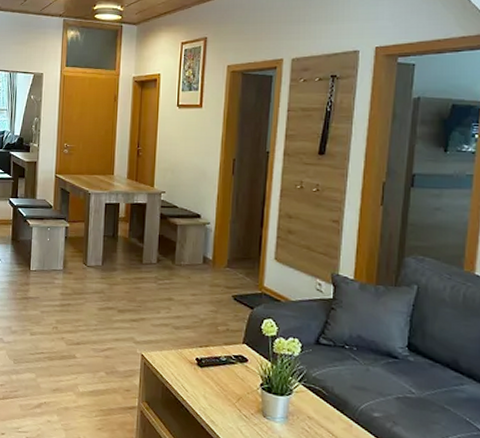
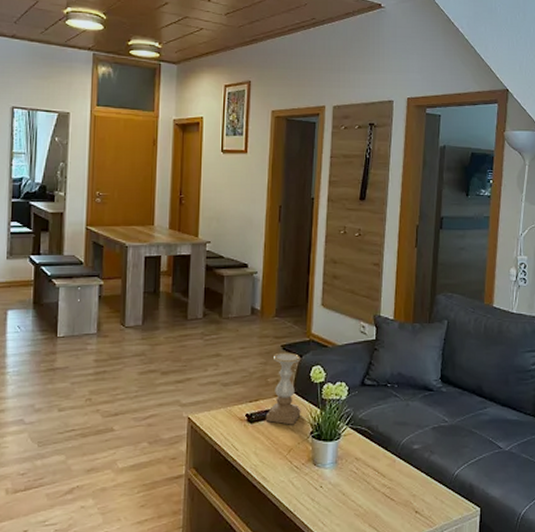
candle holder: none [215,302,251,375] -> present [265,352,301,425]

